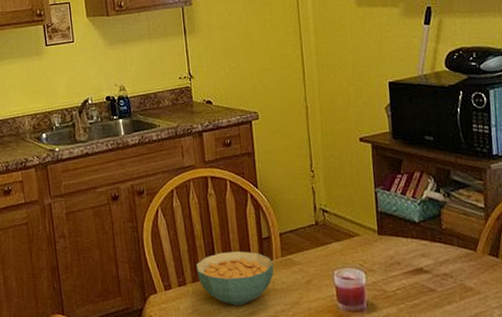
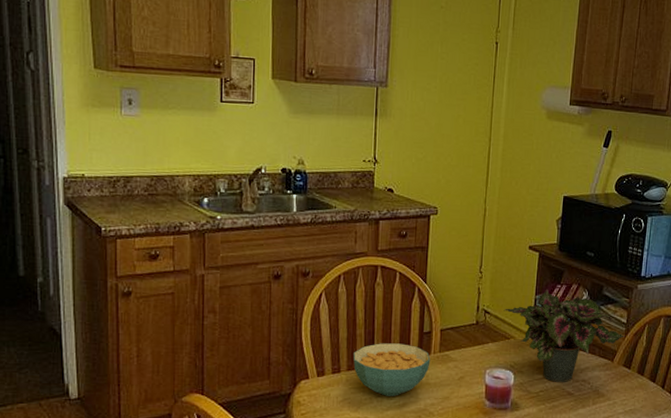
potted plant: none [343,180,485,278] -> present [503,289,625,382]

